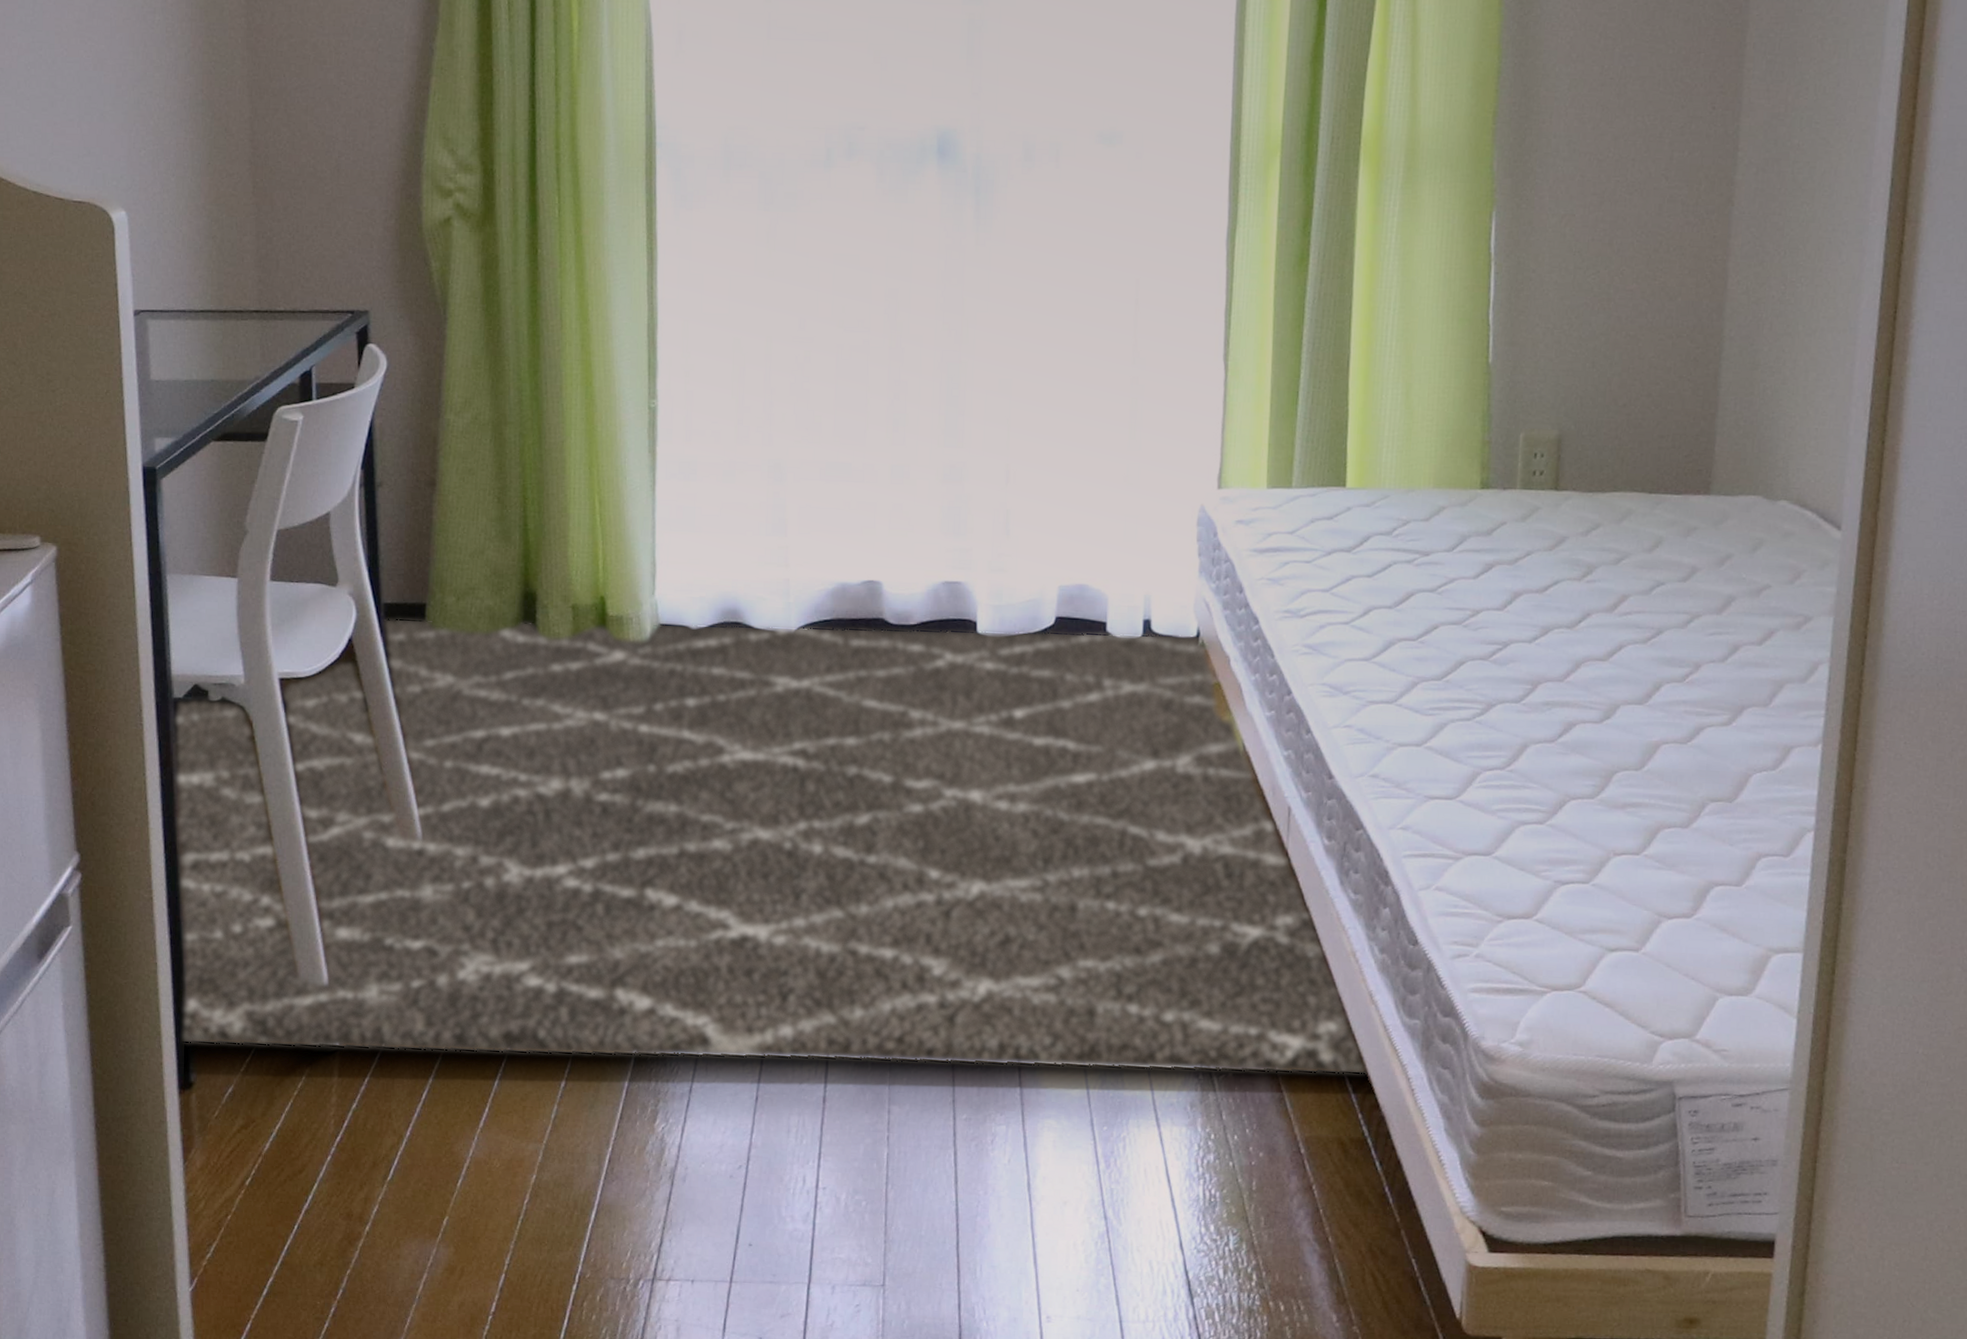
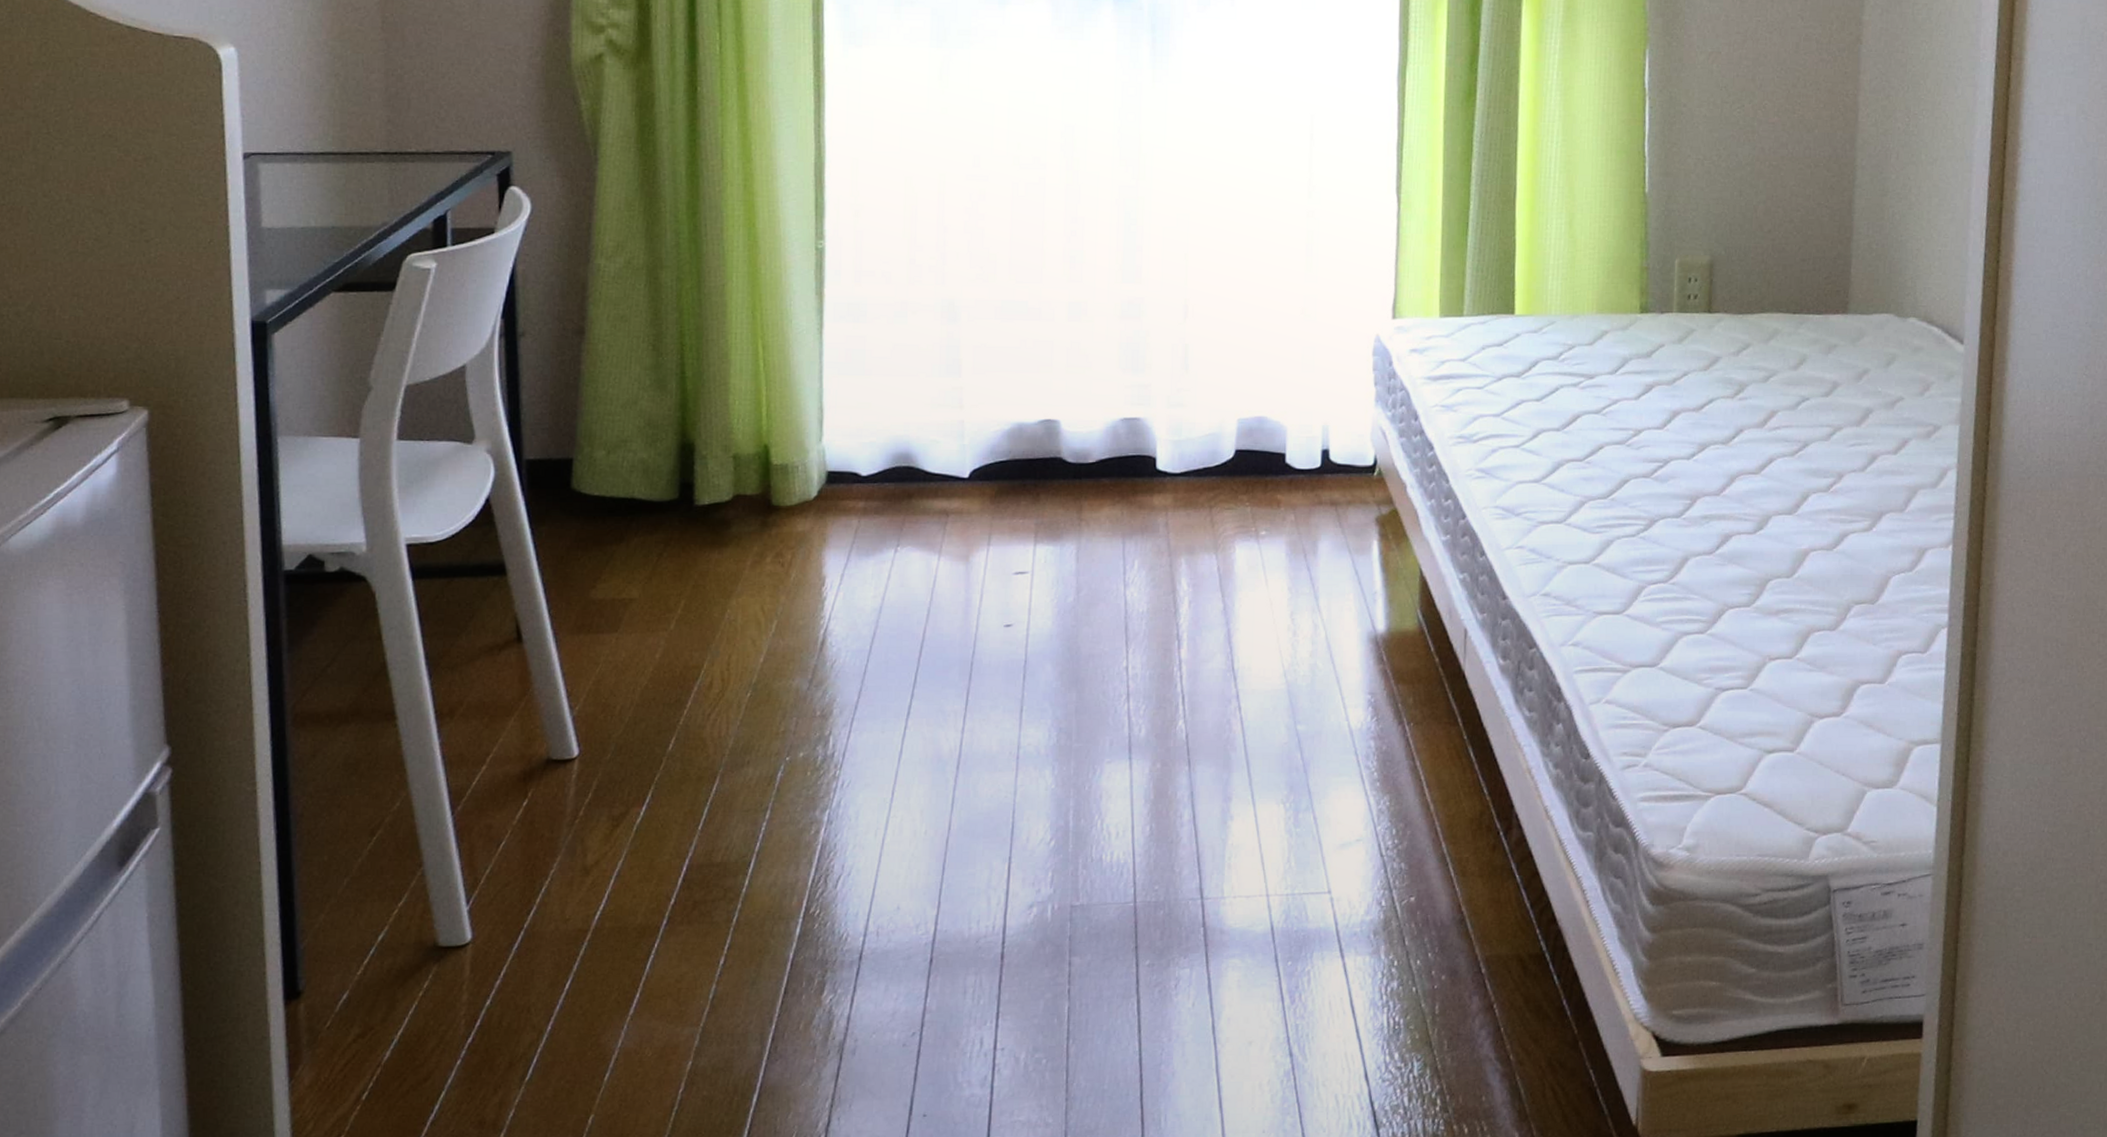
rug: present [175,618,1368,1075] -> none [286,463,1545,949]

